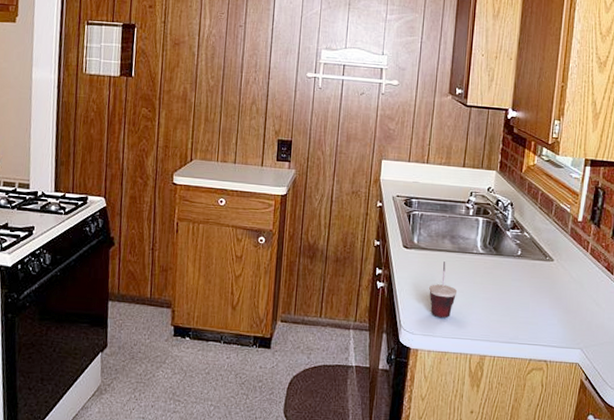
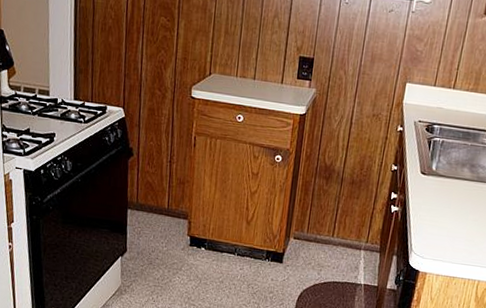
cup: present [429,261,458,318] -> none [443,190,472,245]

